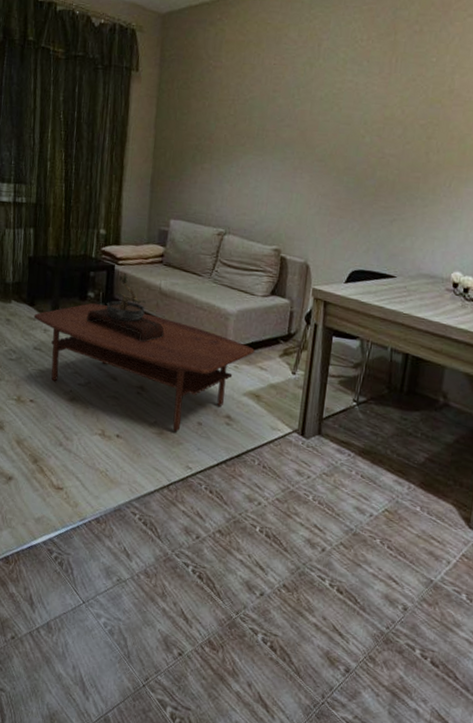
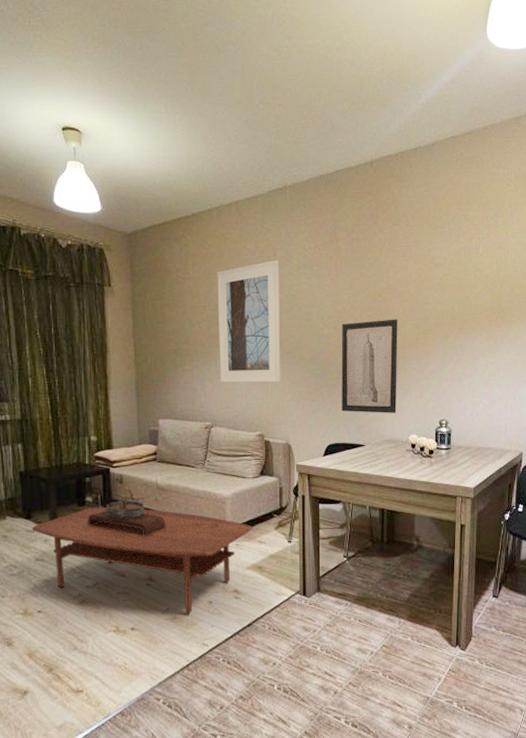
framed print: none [240,52,323,193] -> present [217,260,280,382]
wall art: none [374,130,457,244] -> present [341,319,398,413]

